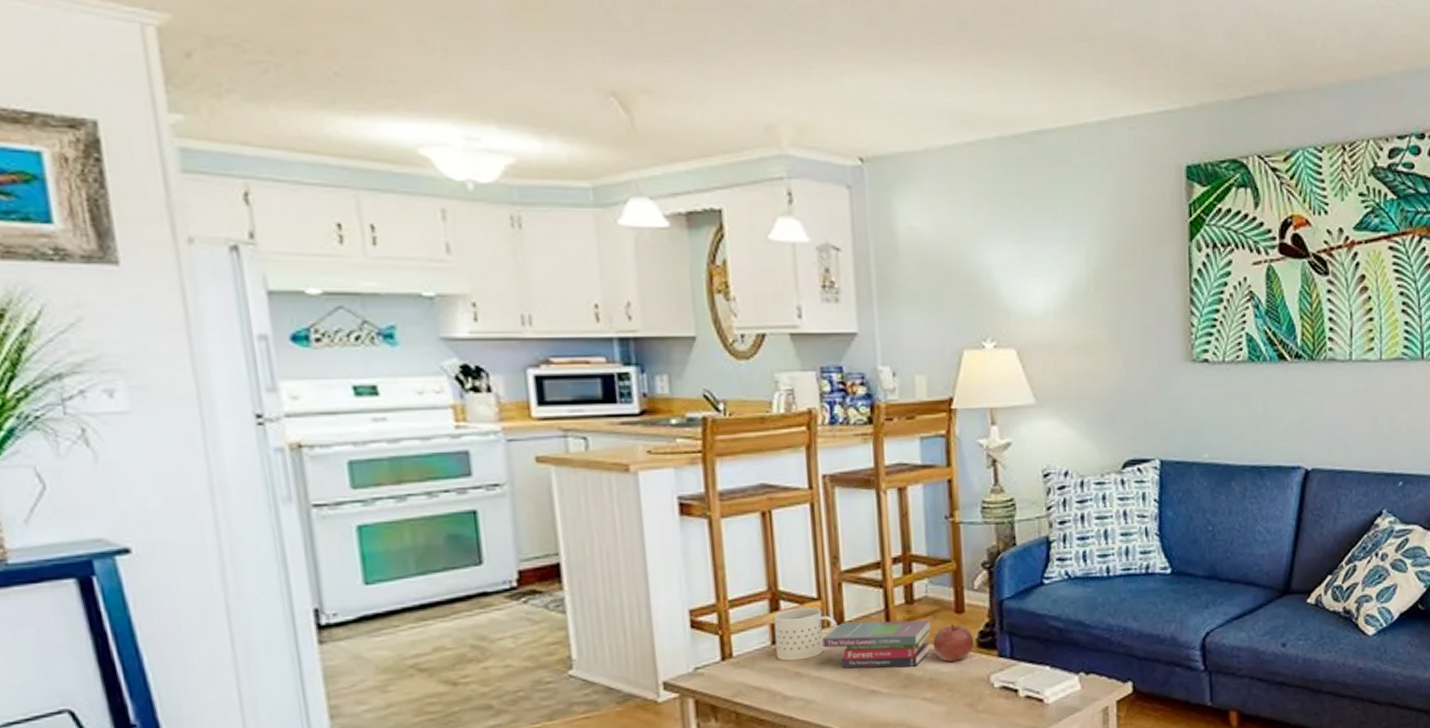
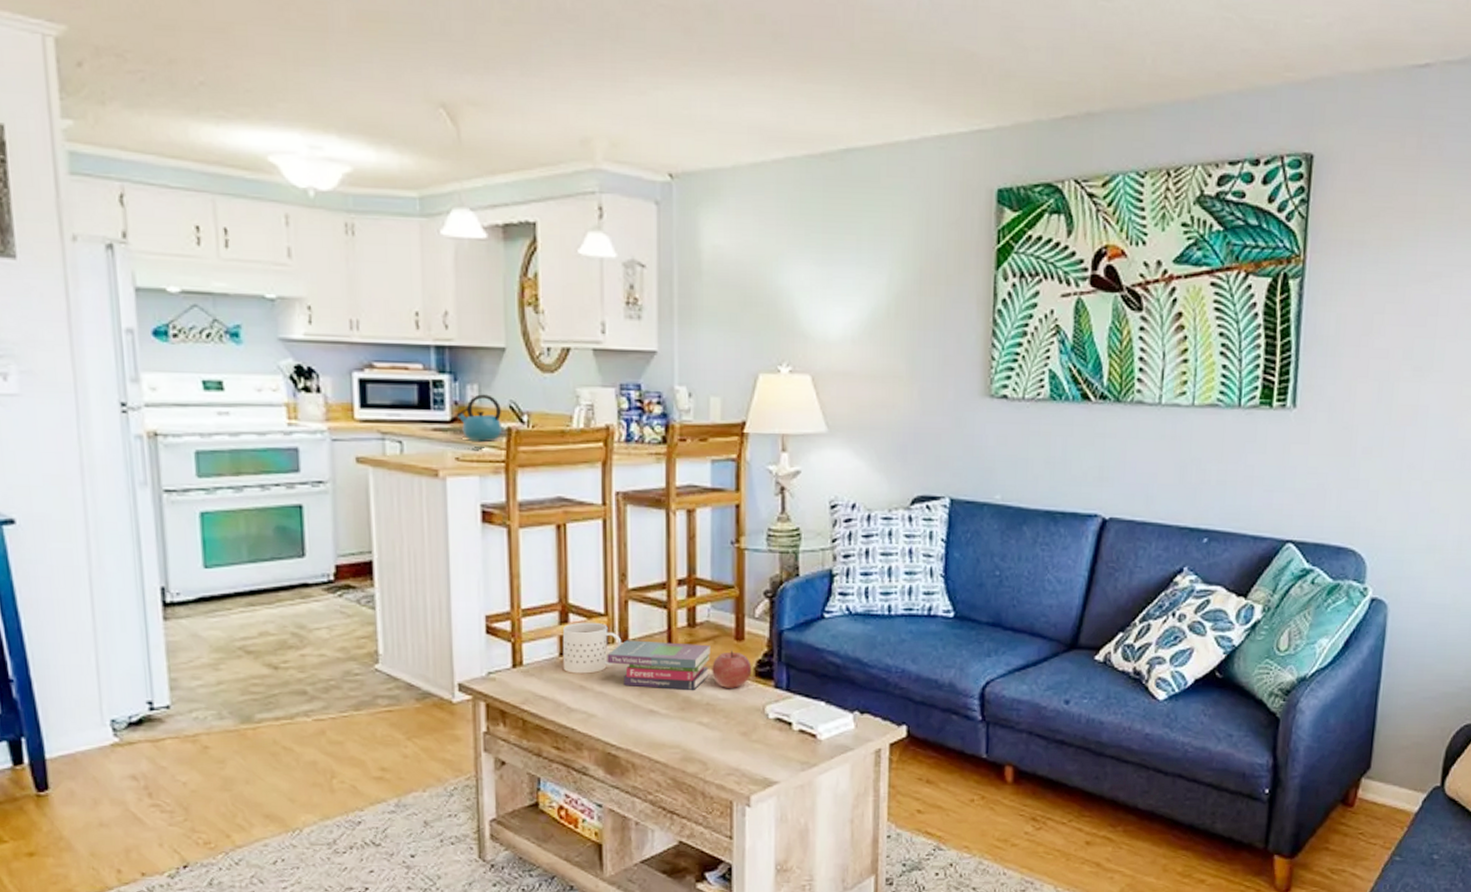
kettle: none [645,385,696,434] -> present [456,394,502,443]

